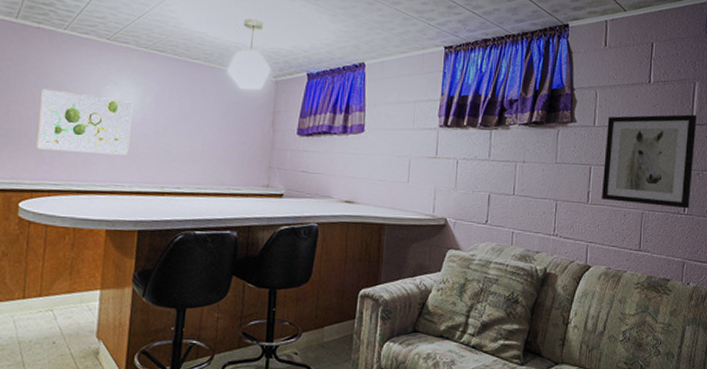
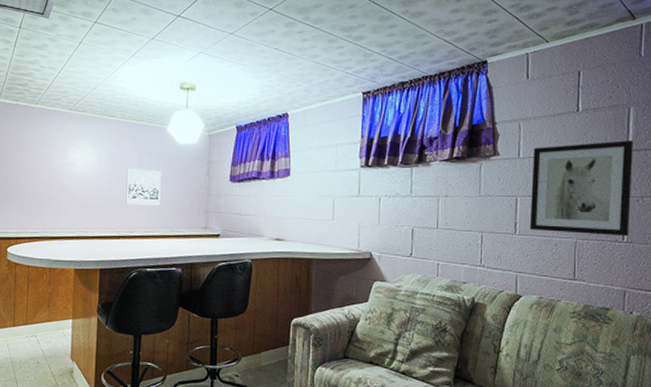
wall art: present [36,88,133,155] -> none [19,154,91,206]
wall art: none [173,113,218,159] -> present [126,168,161,206]

